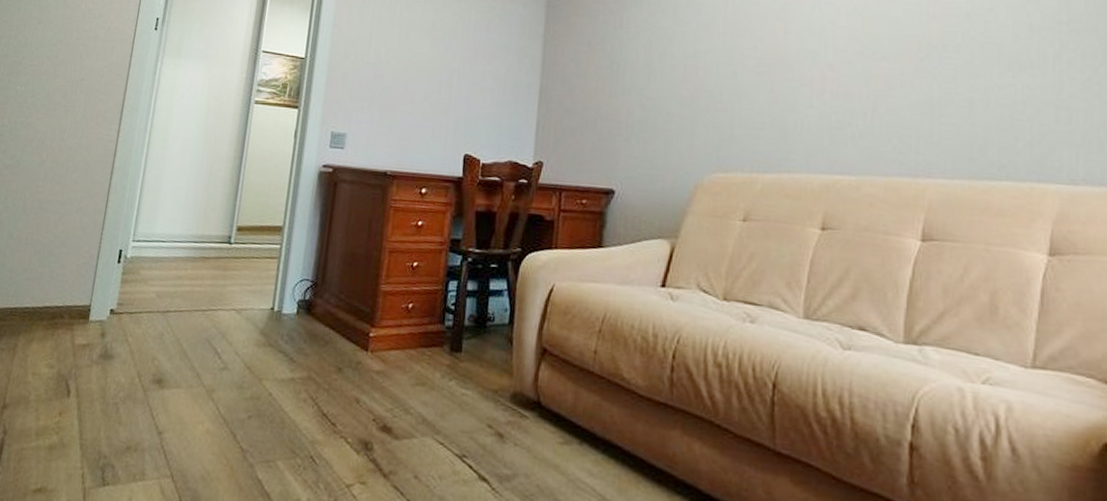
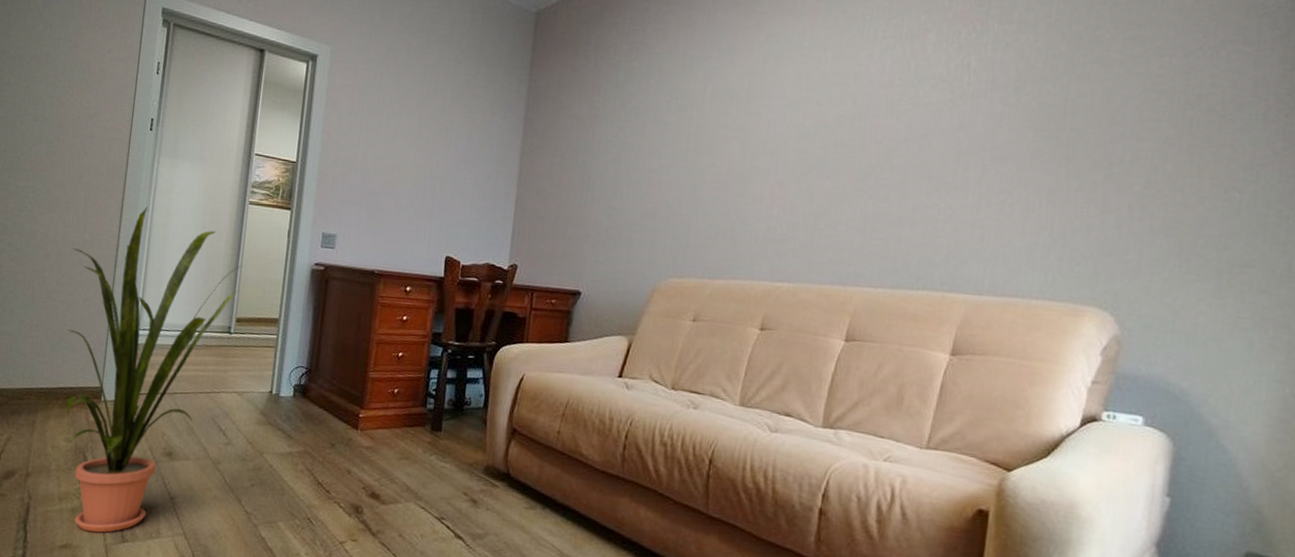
house plant: none [45,109,245,474] -> present [62,207,242,533]

